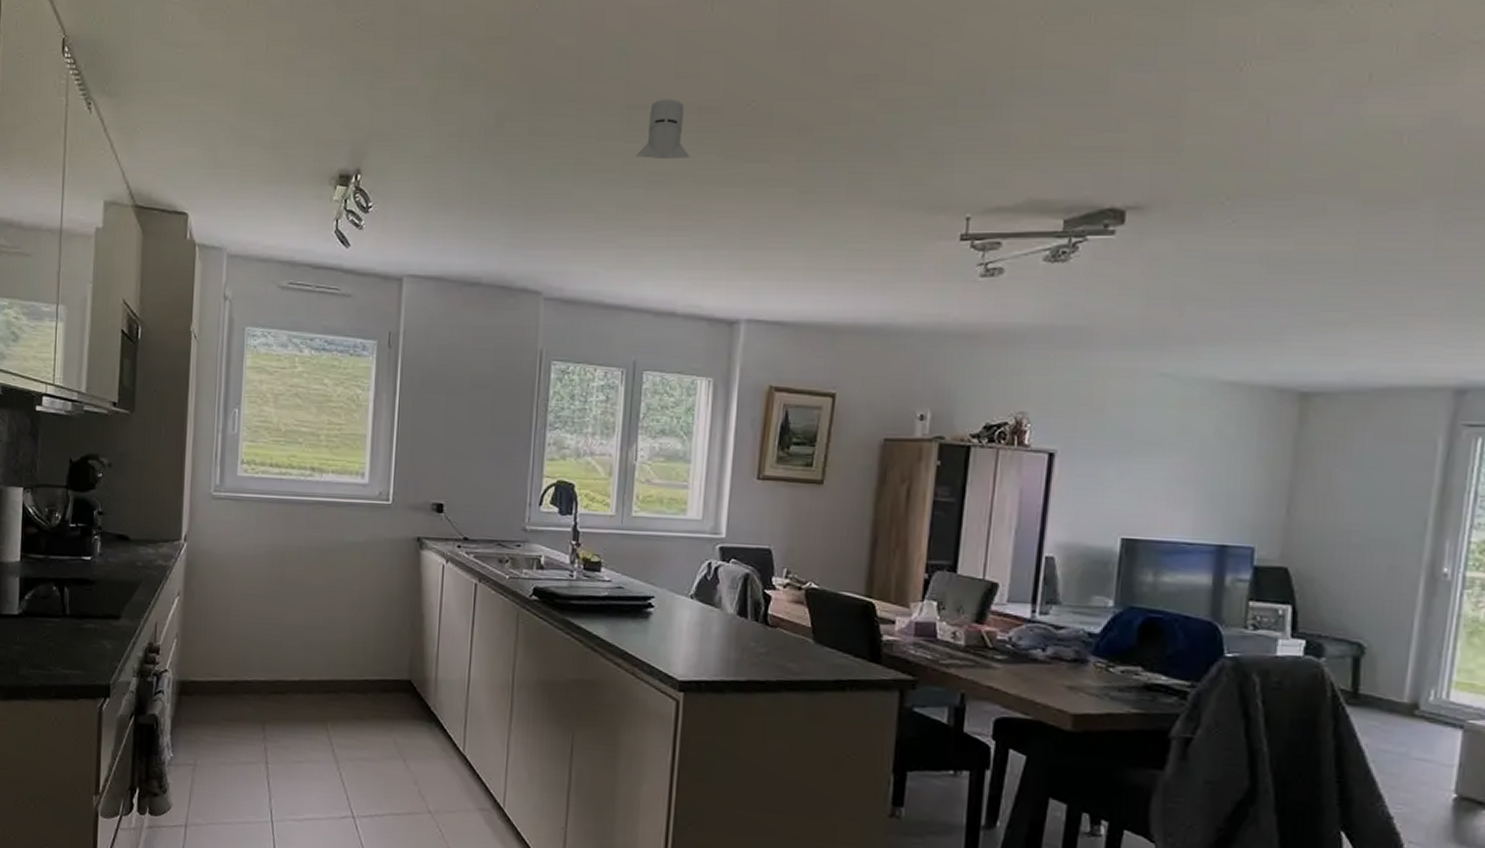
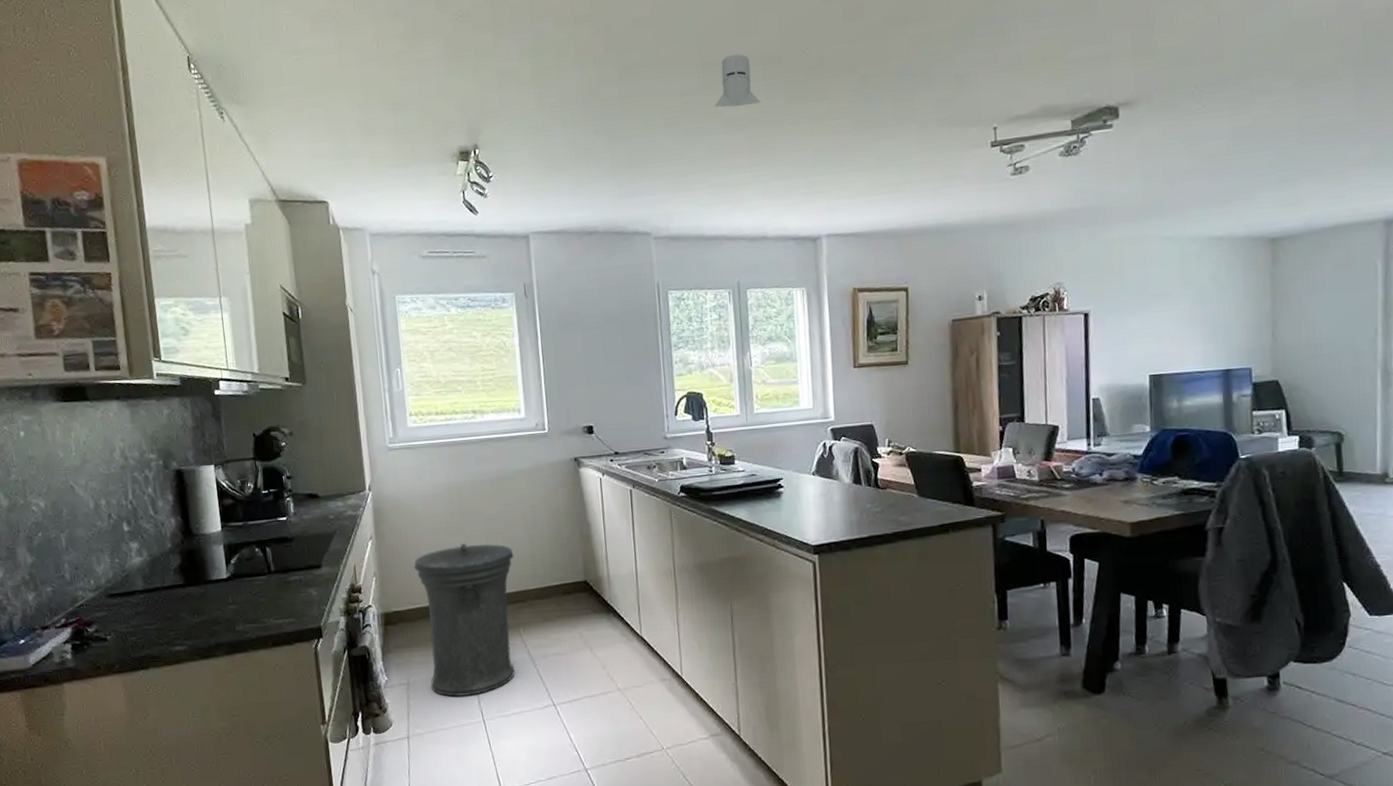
trash can: none [219,616,333,791] -> present [414,544,515,697]

